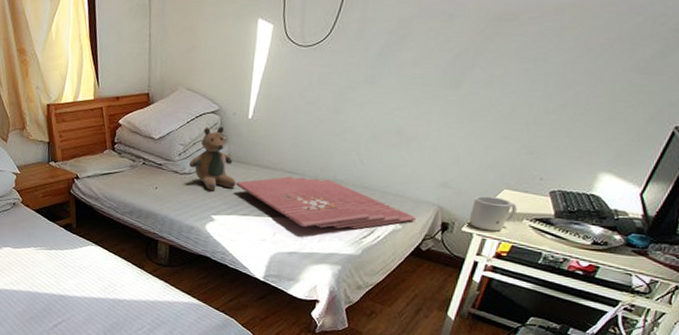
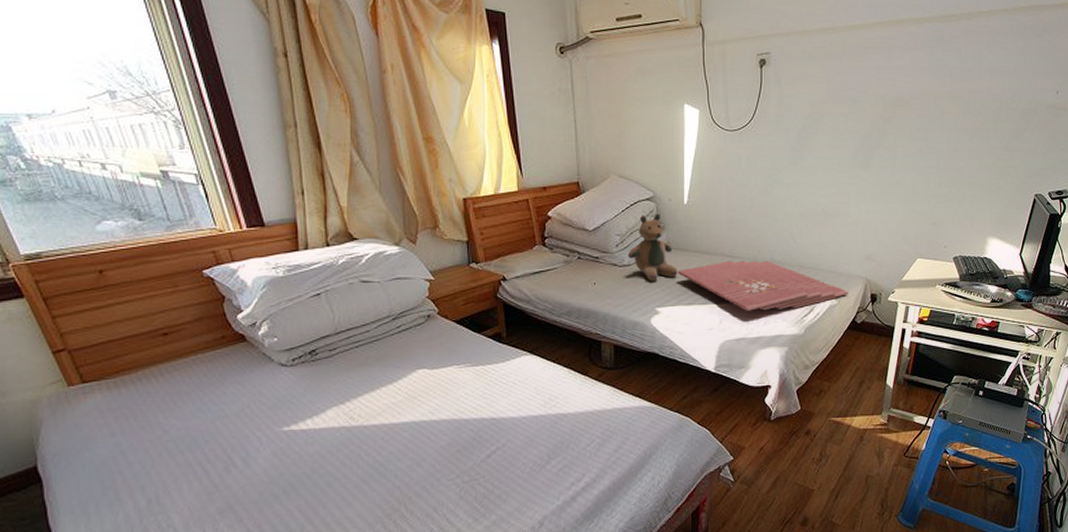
mug: present [469,195,517,232] -> none [894,265,930,299]

